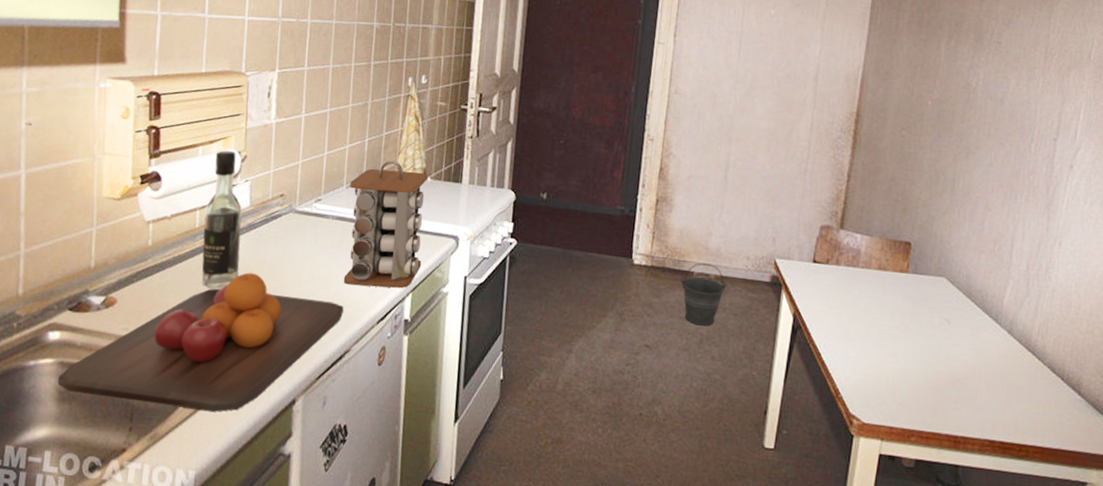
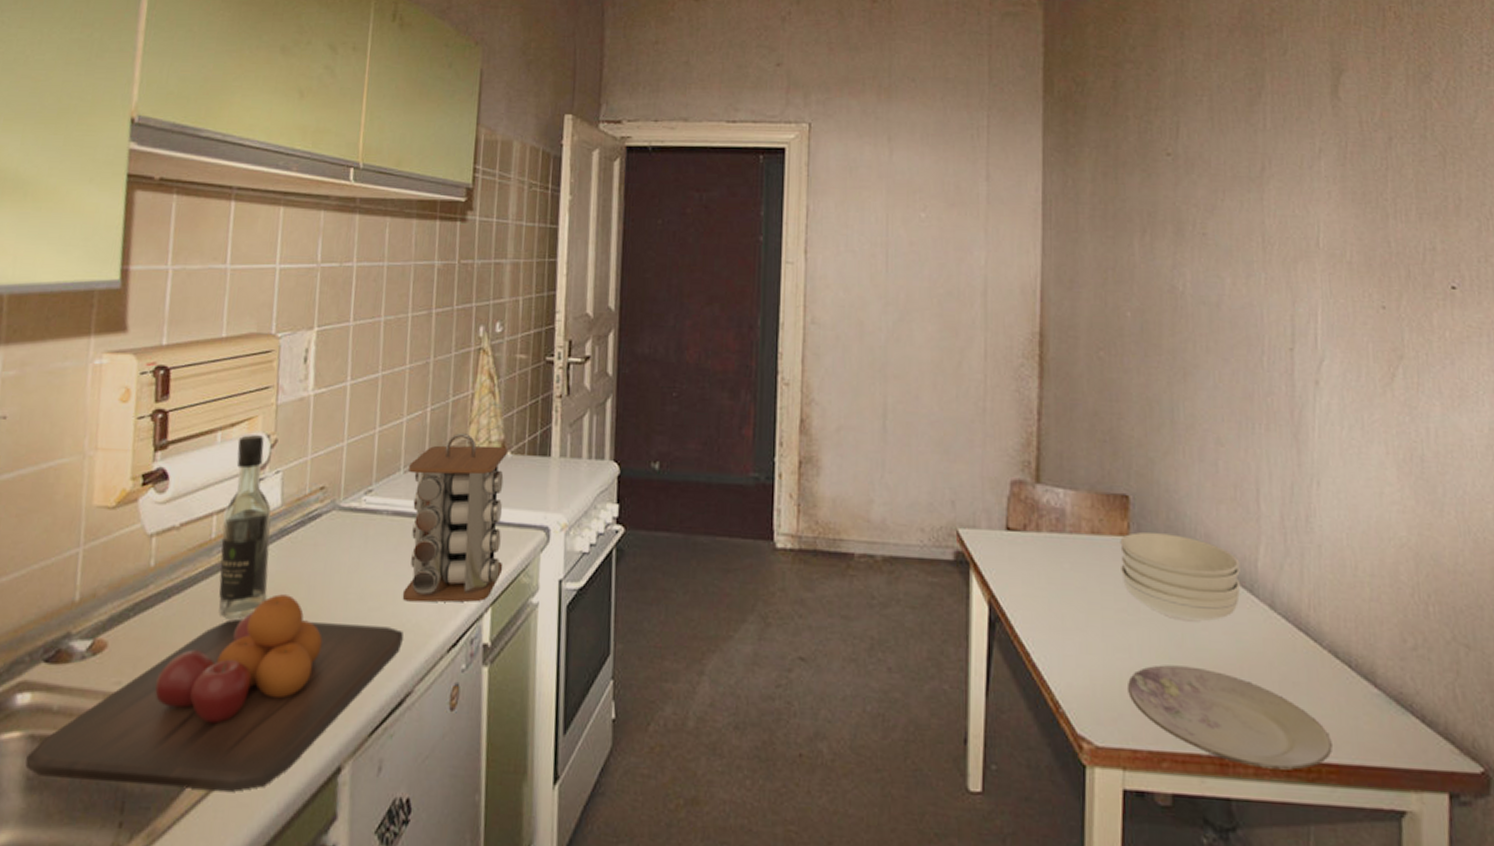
bucket: present [680,263,727,326] -> none [838,540,899,626]
plate: none [891,368,1041,449] -> present [1126,665,1334,770]
bowl: none [897,271,990,340] -> present [1120,532,1241,622]

